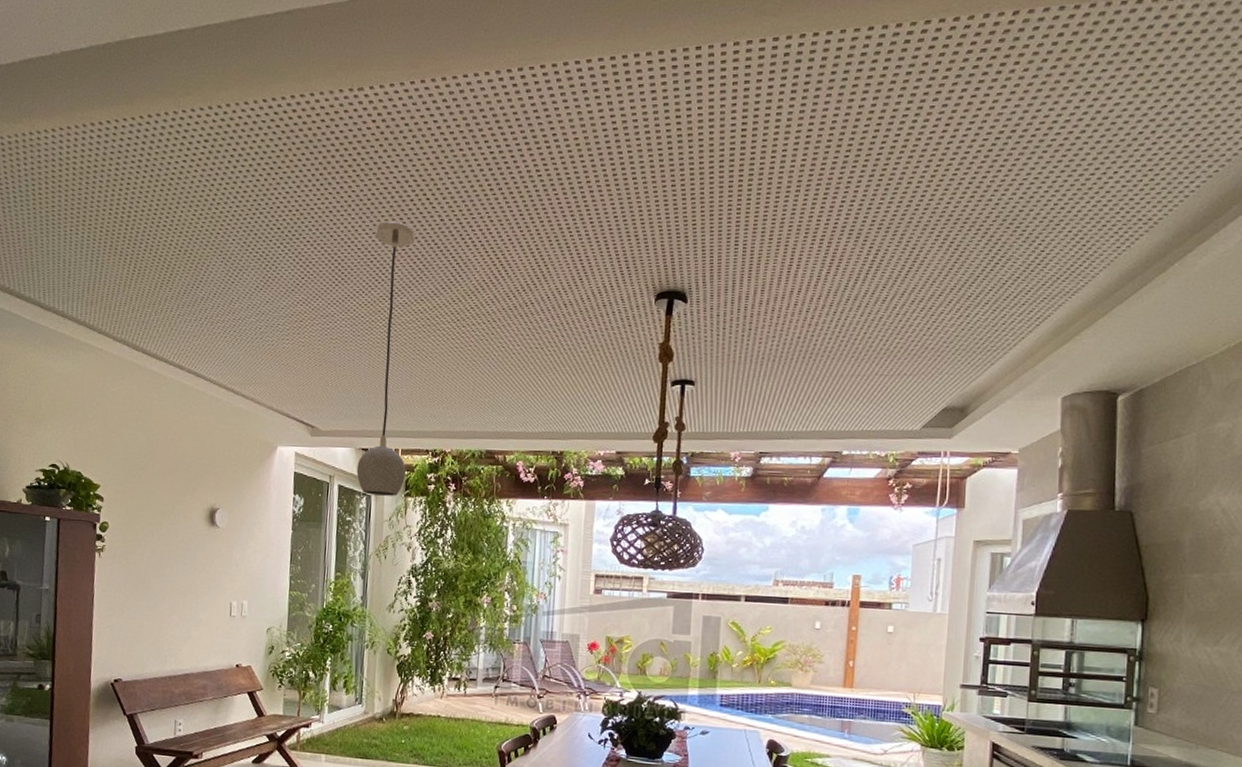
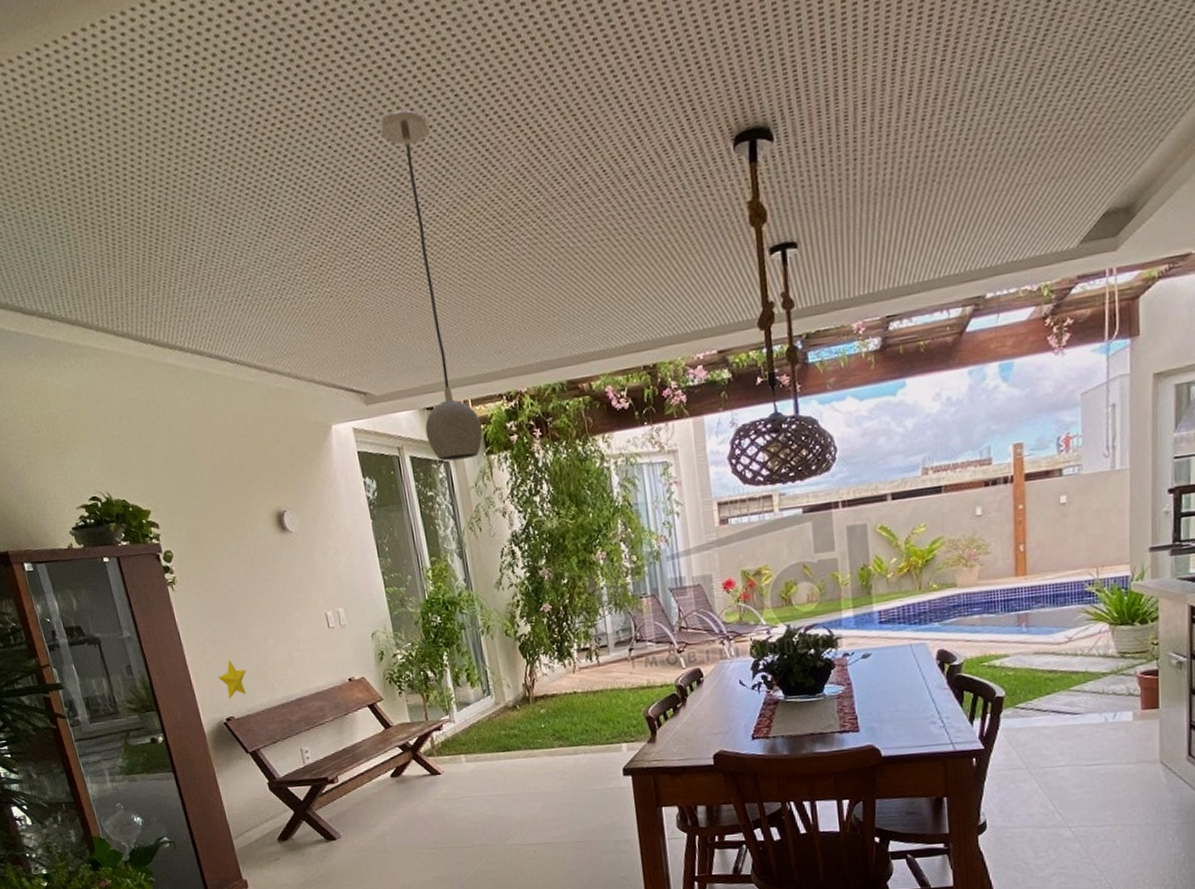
decorative star: none [117,626,145,662] -> present [217,659,246,699]

